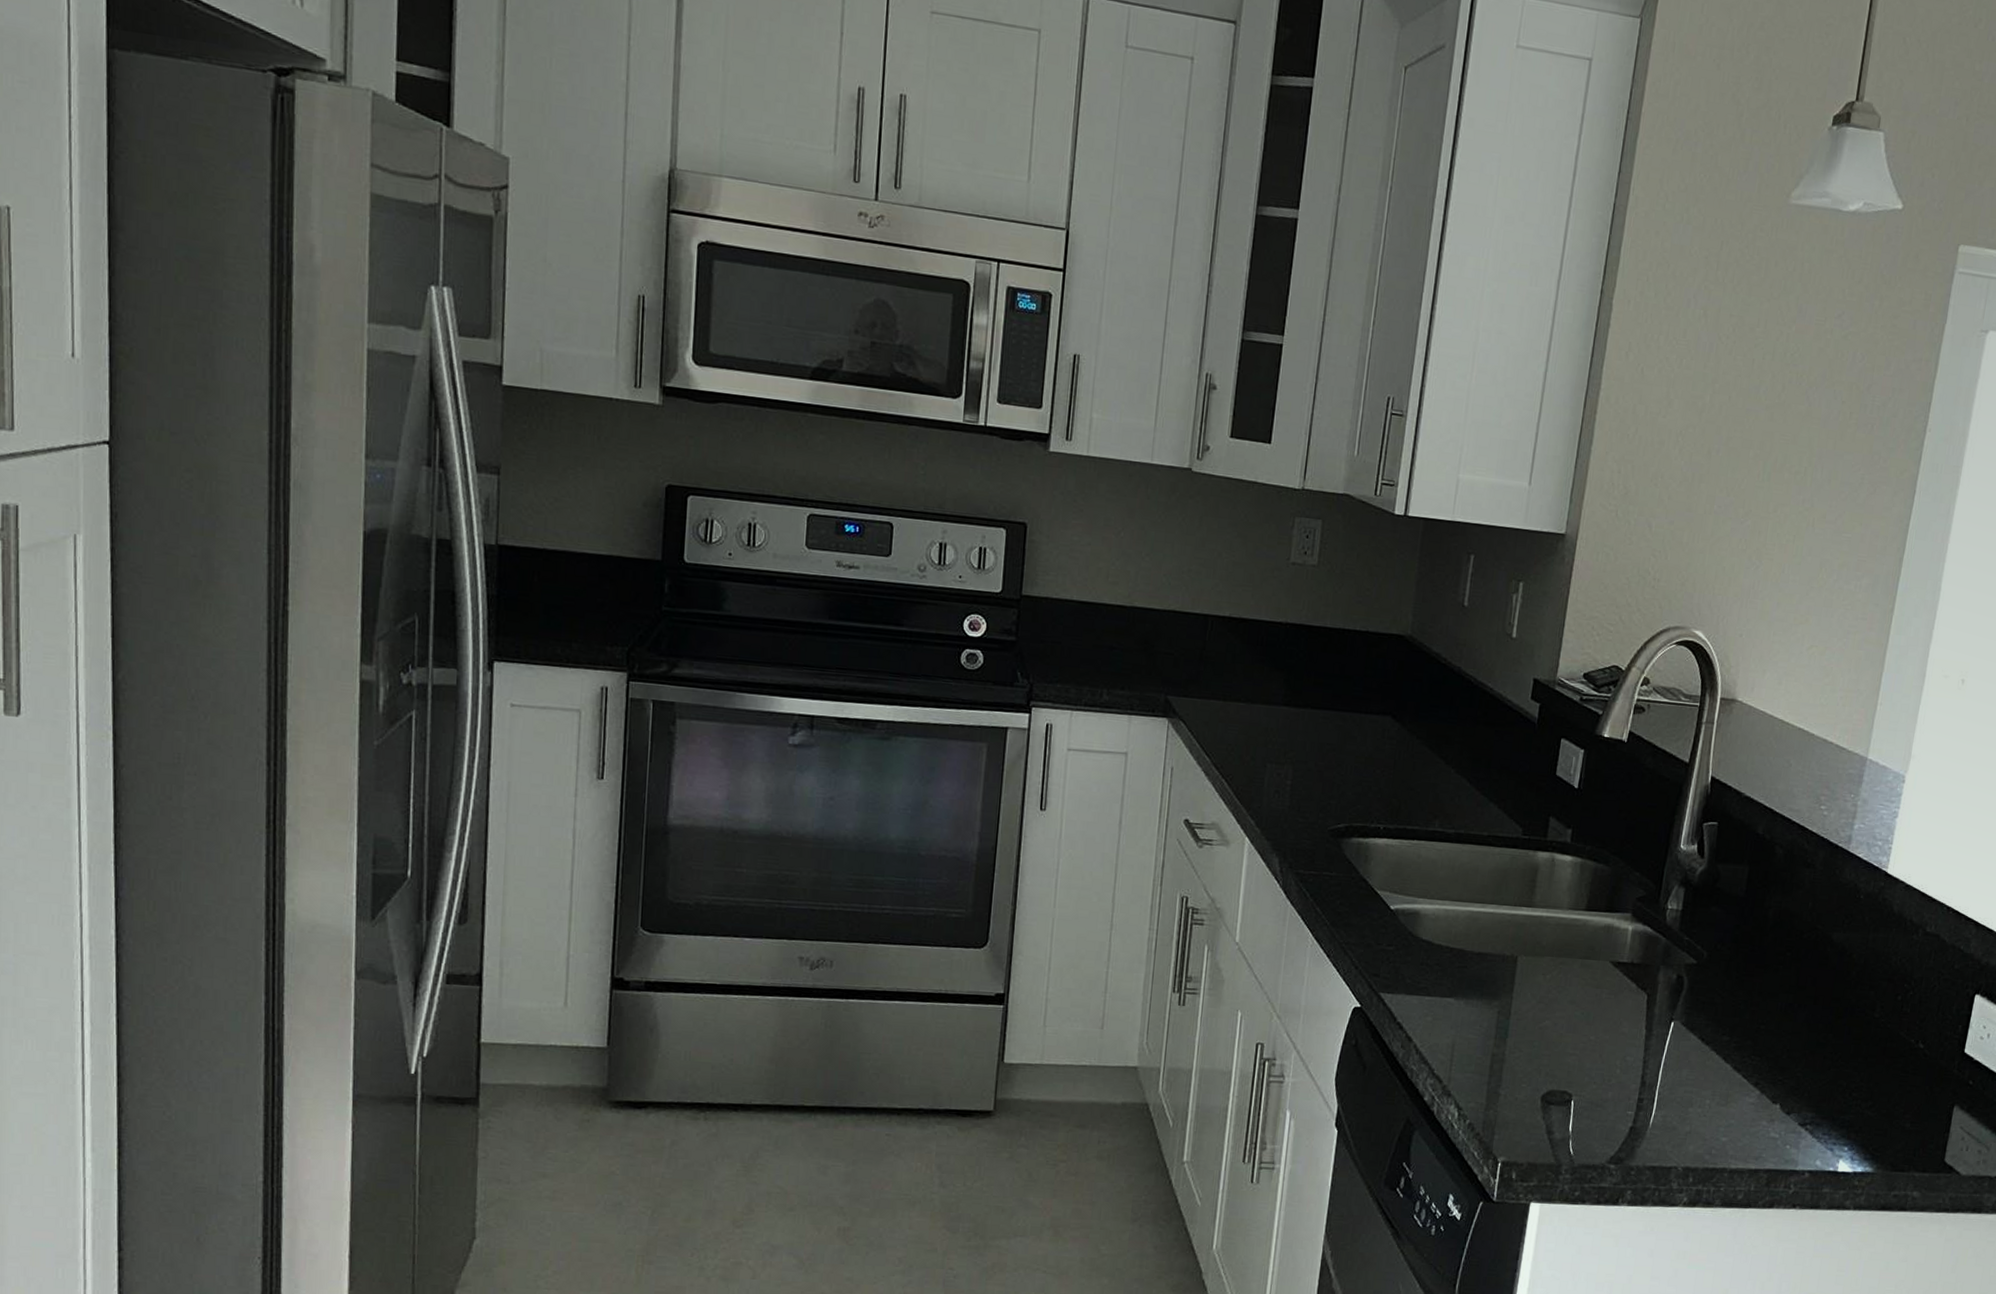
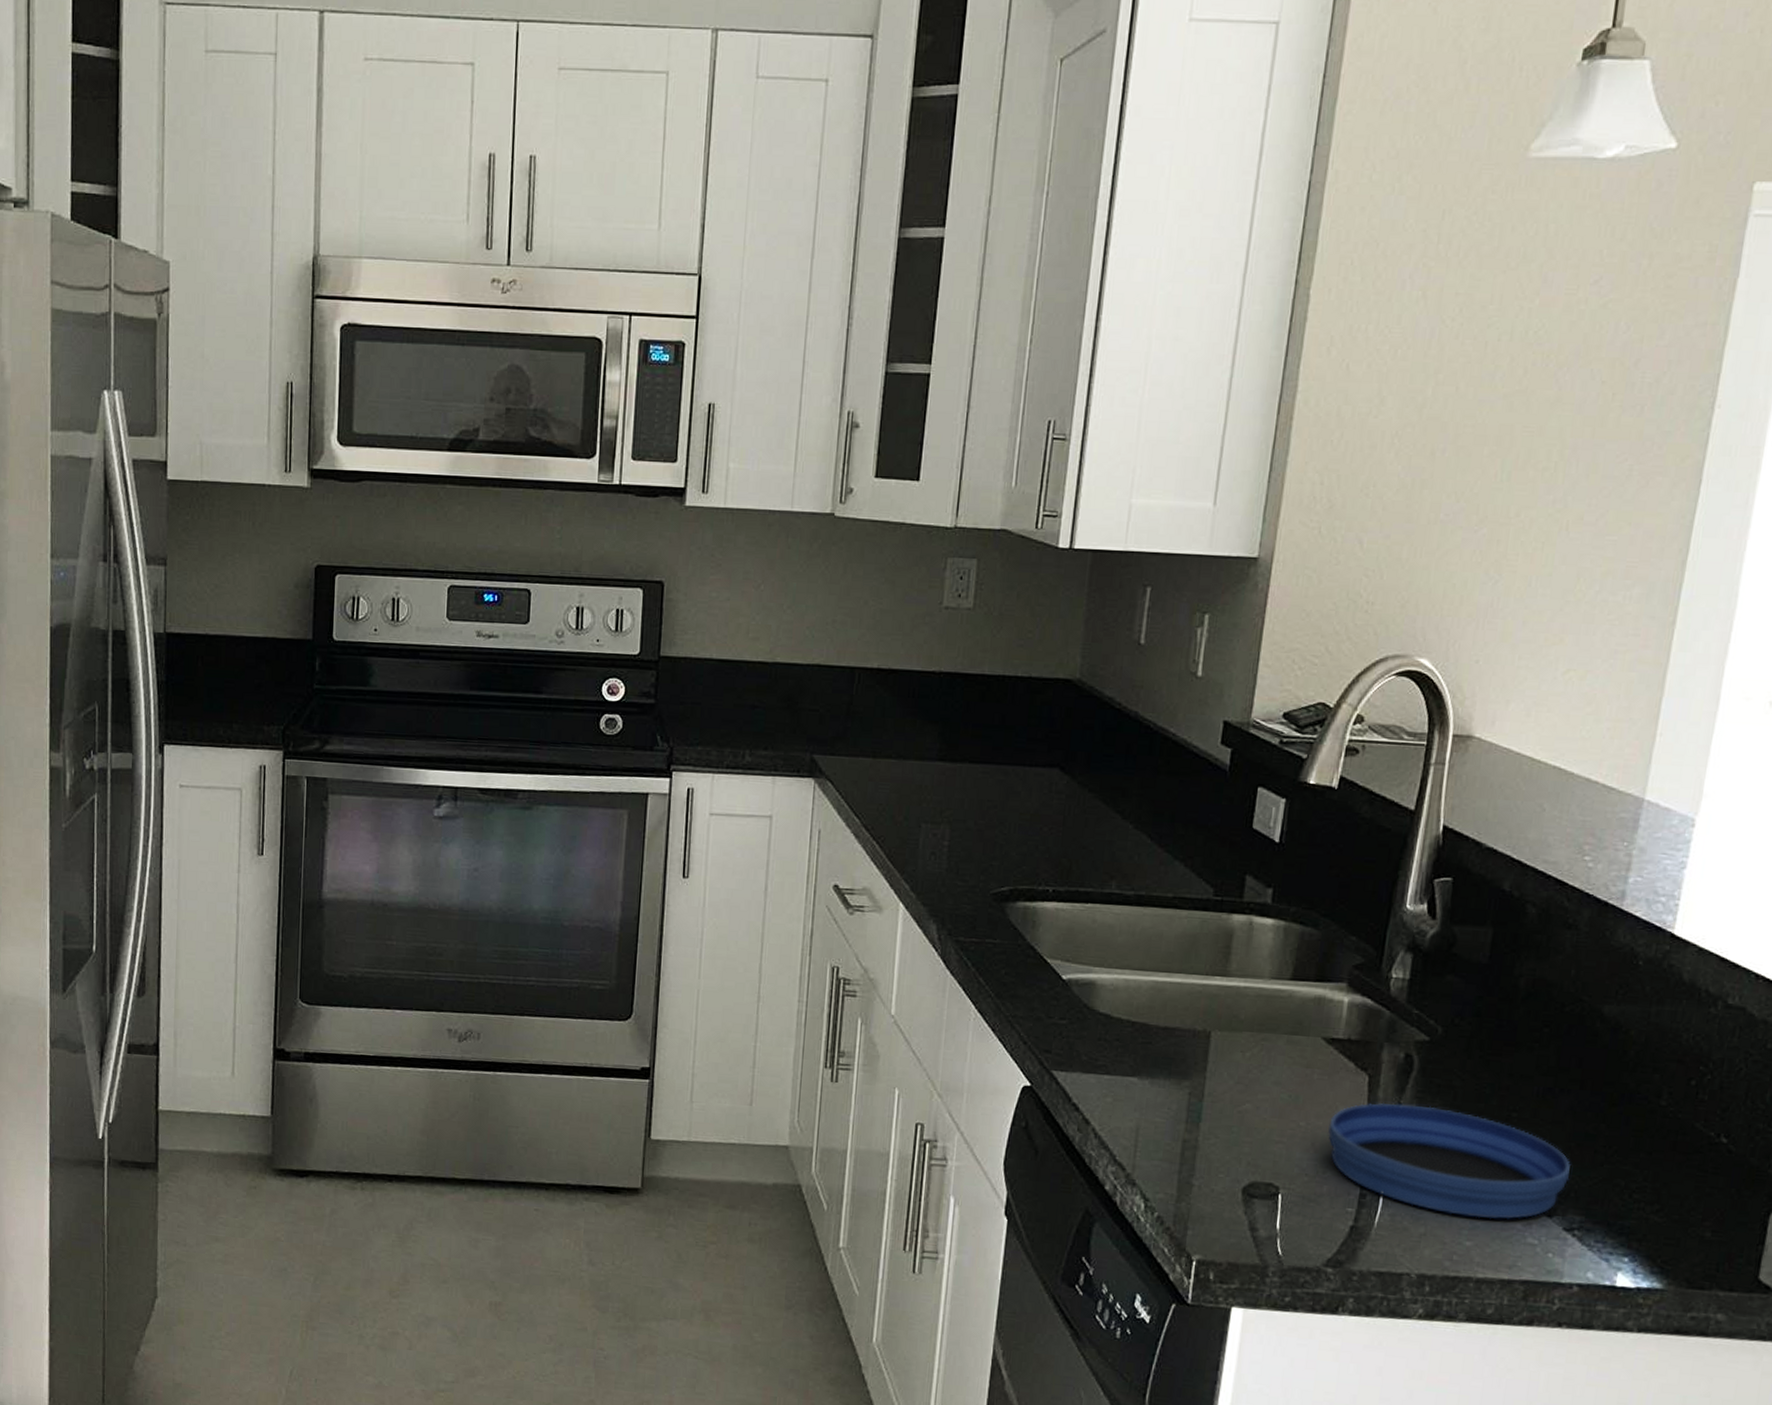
bowl: none [1613,1018,1805,1118] -> present [1328,1102,1570,1220]

